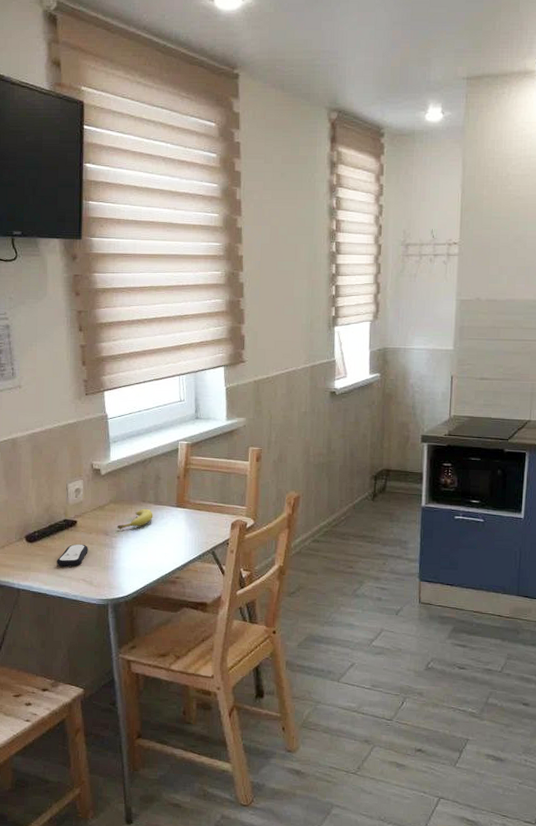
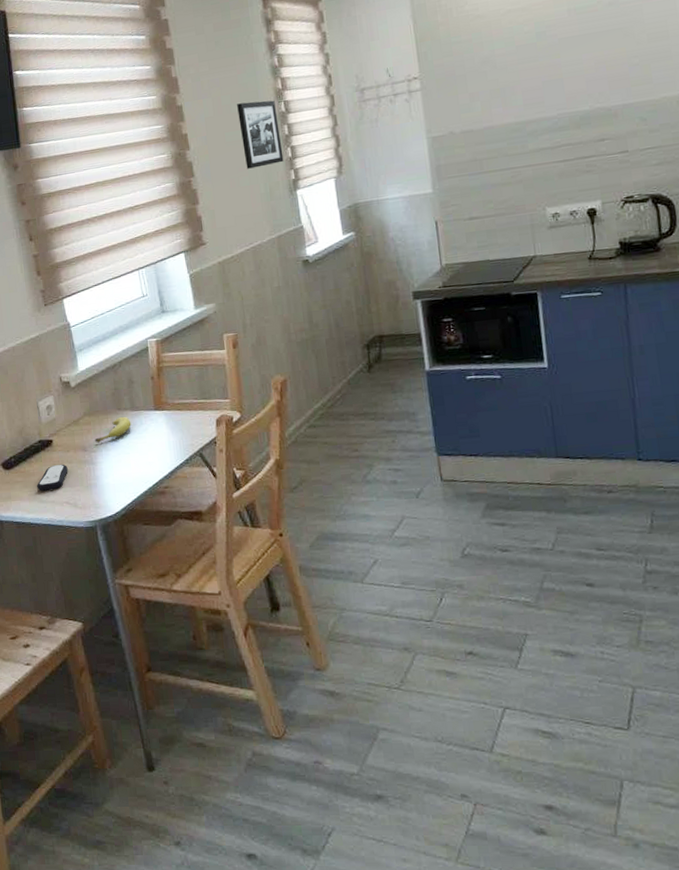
picture frame: none [292,236,328,299] -> present [237,100,284,169]

